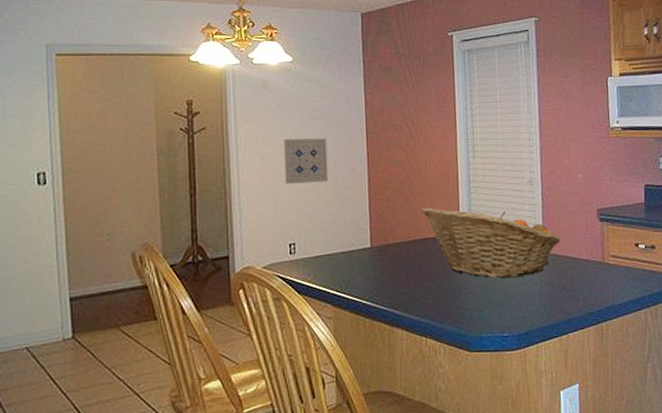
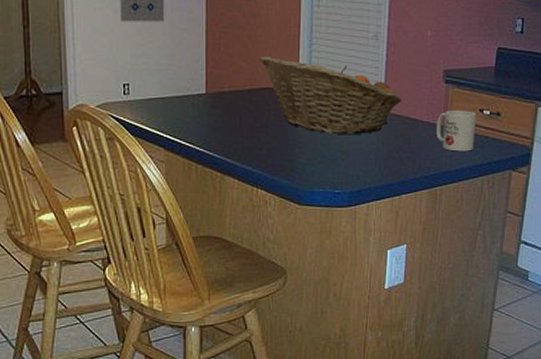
mug: none [595,246,634,287] -> present [436,110,477,152]

